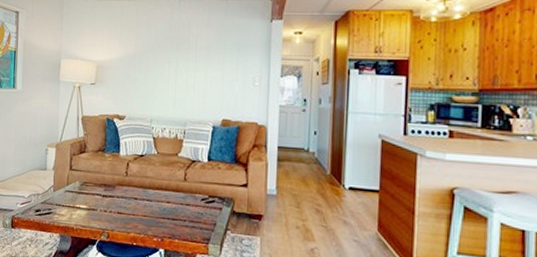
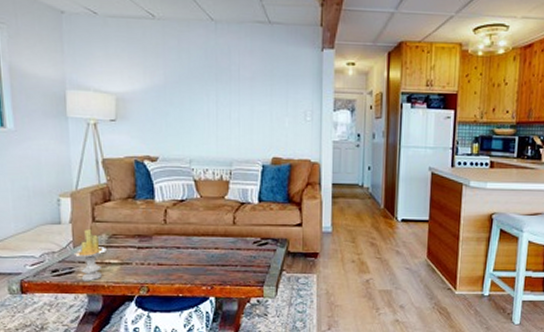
candle: none [53,176,78,223] -> present [73,229,106,281]

